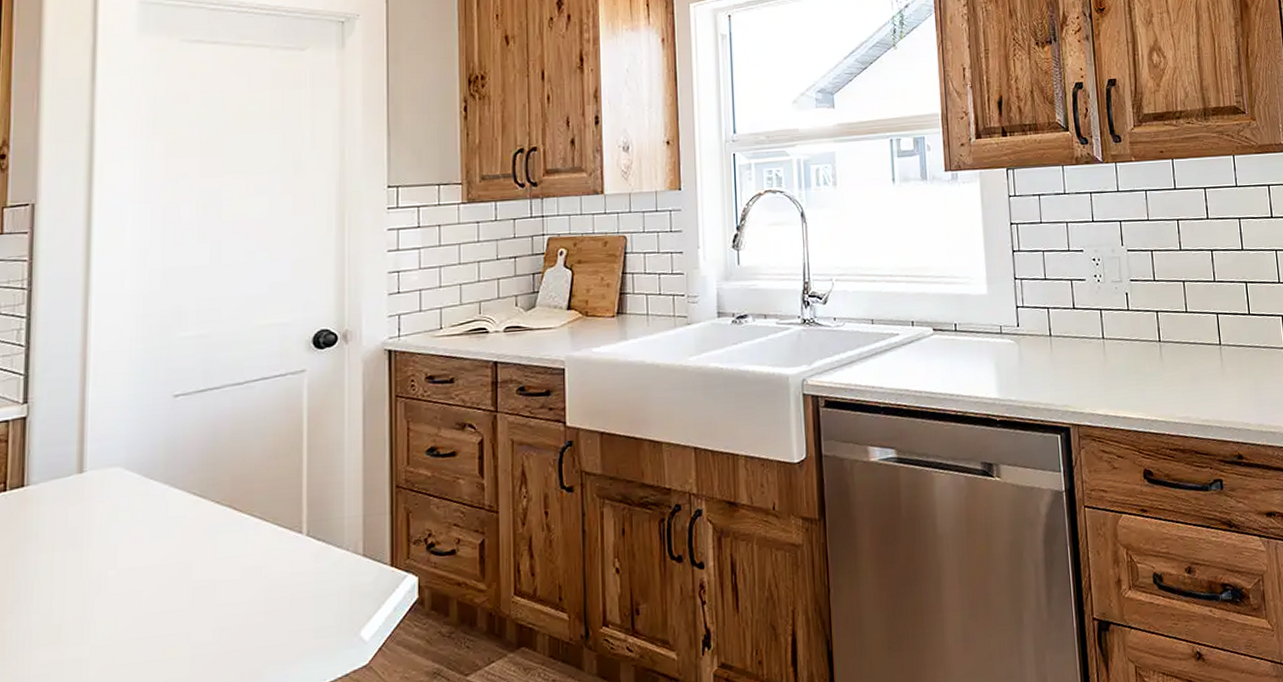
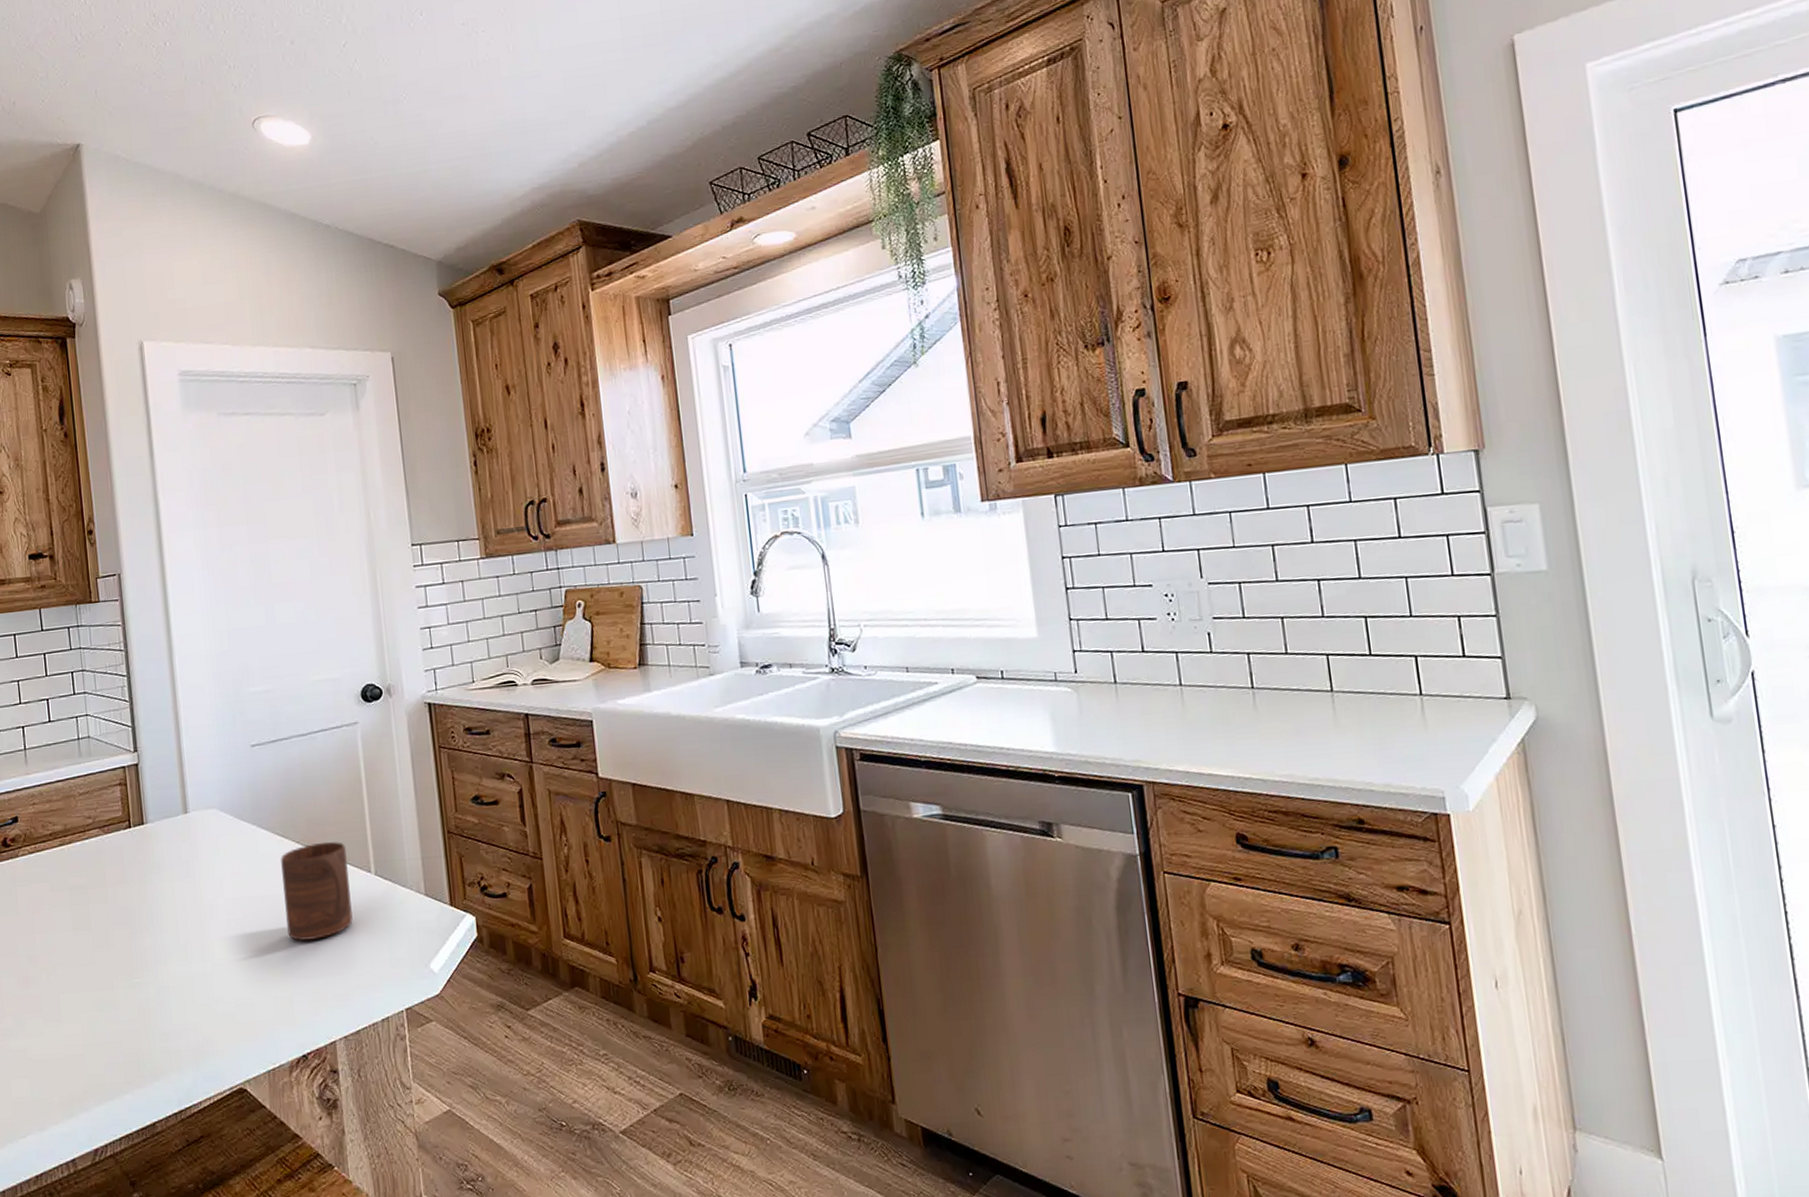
cup: none [191,500,277,614] -> present [280,842,353,941]

